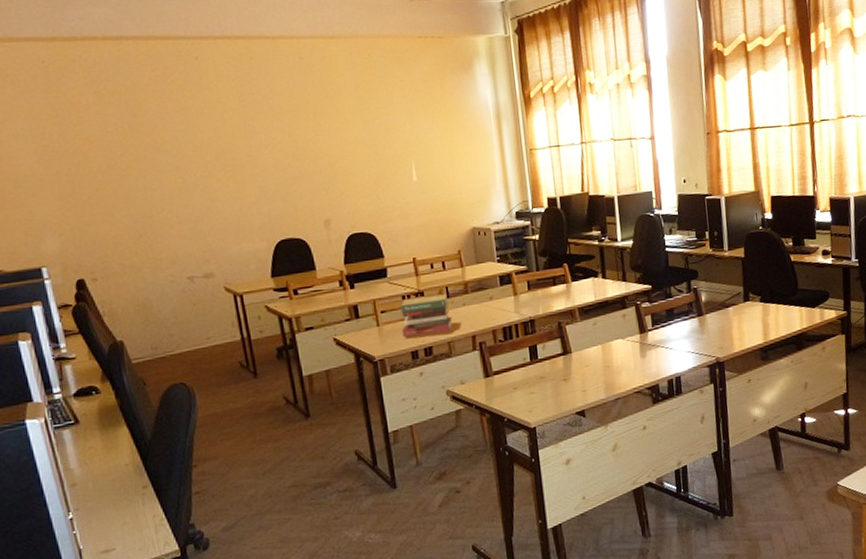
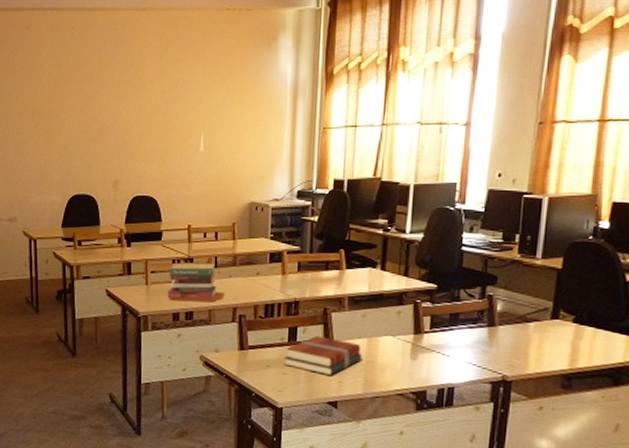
books: none [529,350,600,387] -> present [284,335,363,376]

